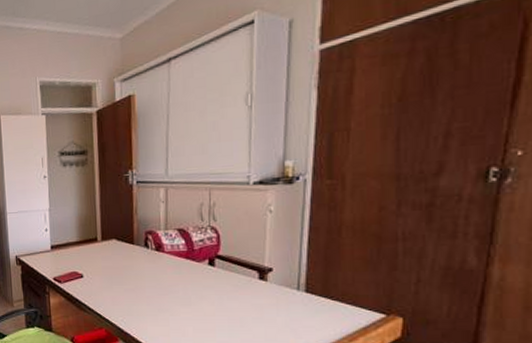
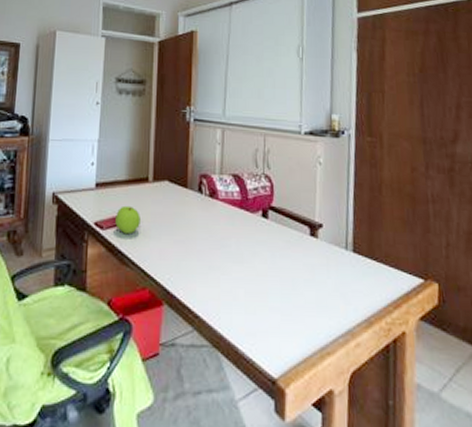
apple: none [71,263,93,286] -> present [115,205,140,235]

